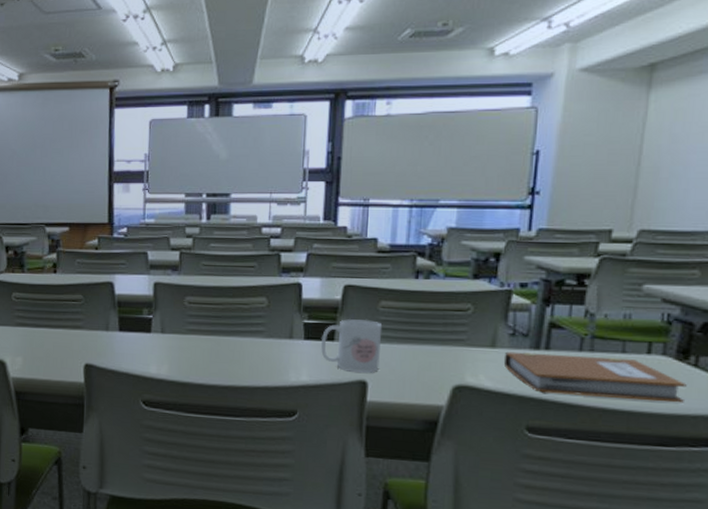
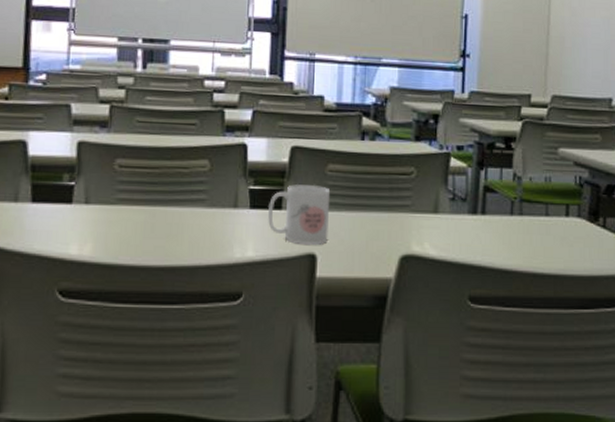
notebook: present [503,351,687,403] -> none [445,217,598,264]

